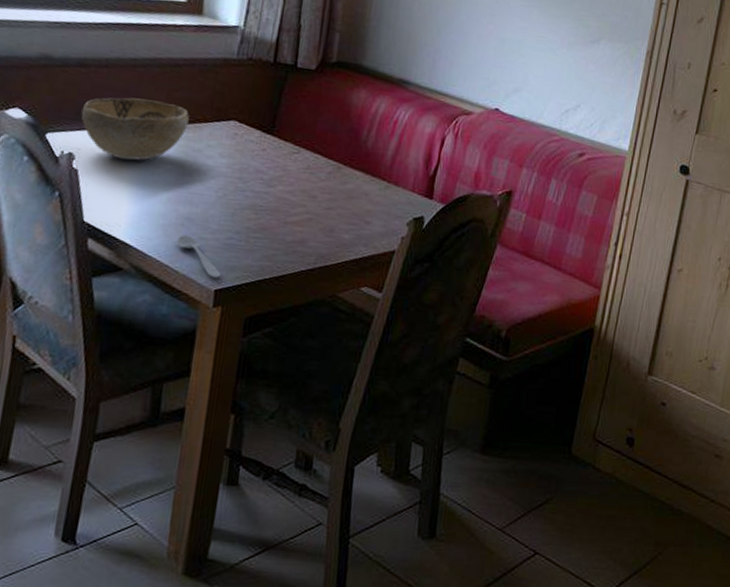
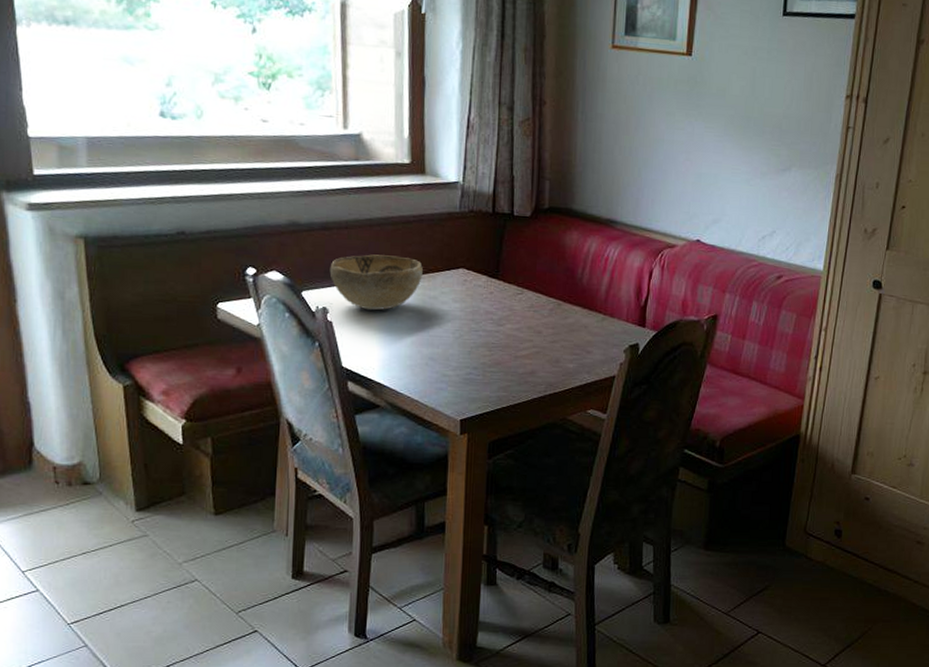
spoon: present [176,235,221,278] -> none [423,373,464,409]

